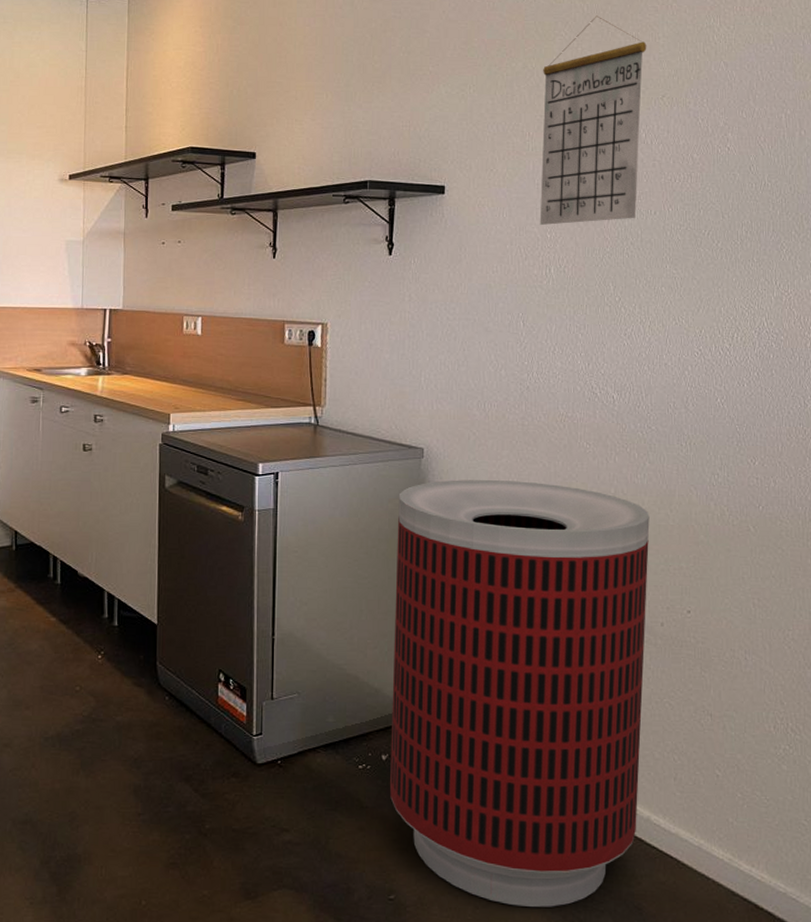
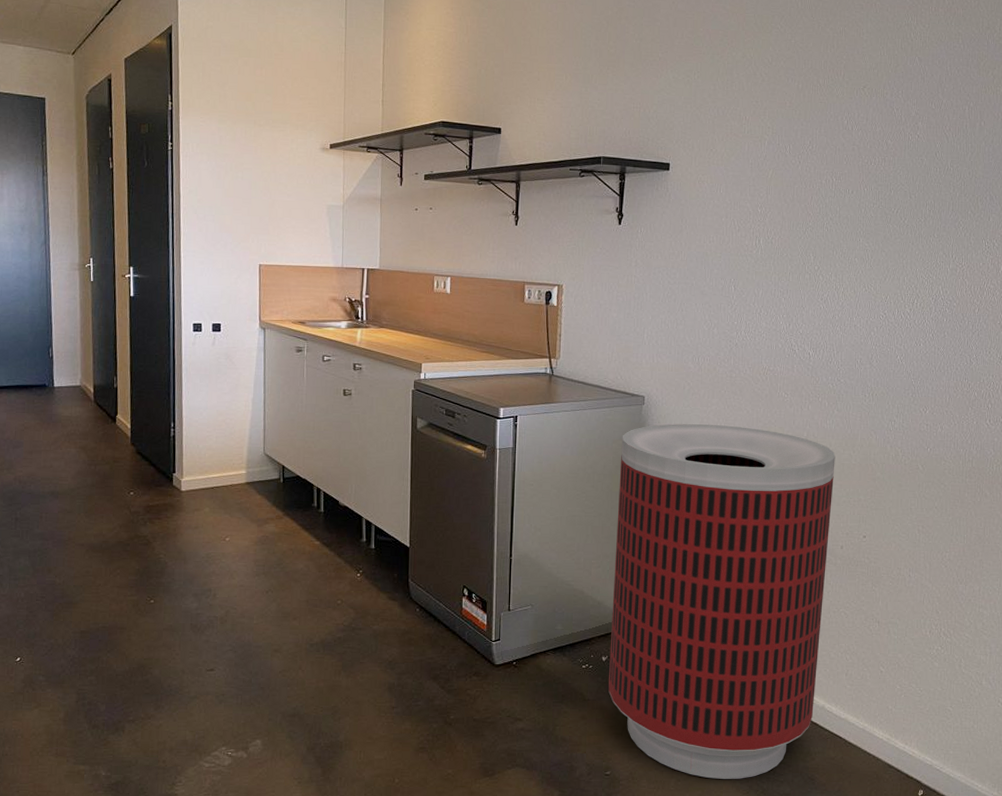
calendar: present [539,15,647,225] -> none [752,11,852,201]

